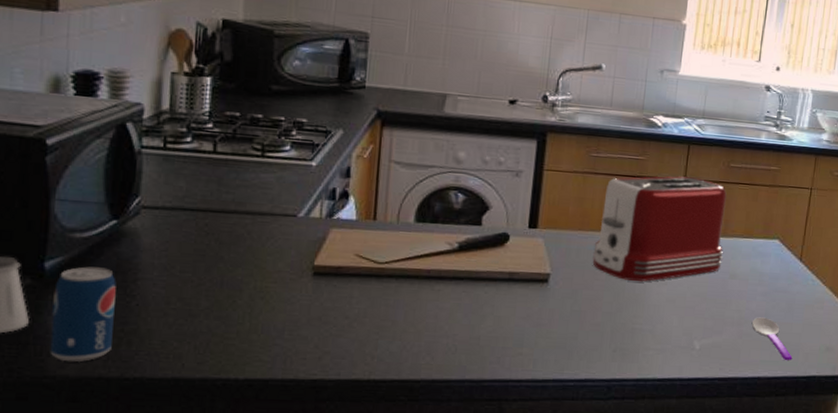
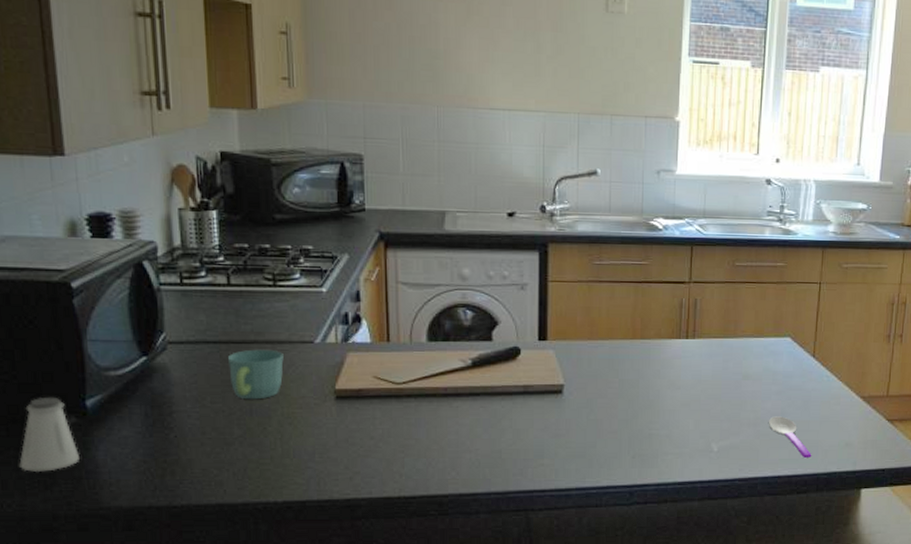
beverage can: present [50,266,117,362] -> none [98,403,158,492]
mug: none [203,219,263,271] -> present [227,349,284,400]
toaster: present [592,176,727,281] -> none [604,279,734,387]

